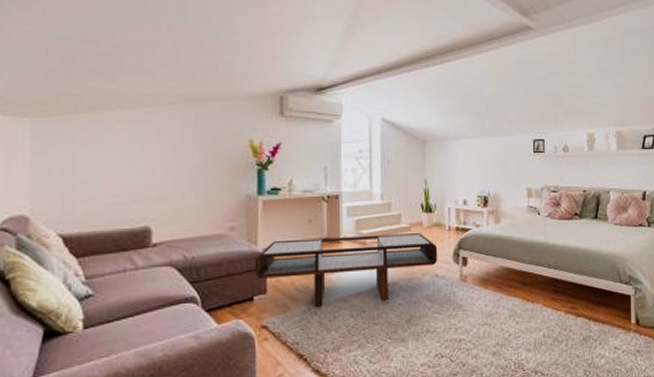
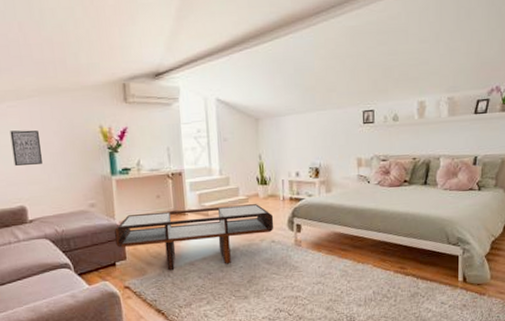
wall art: none [142,140,177,179] -> present [10,130,42,166]

